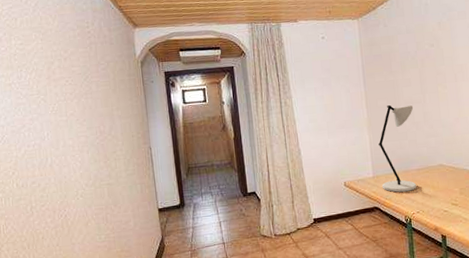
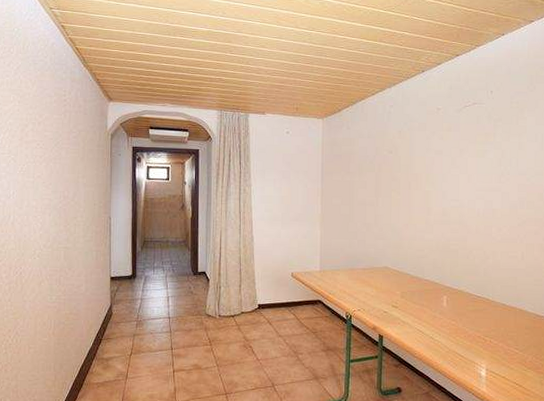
desk lamp: present [378,105,417,192] -> none [327,204,366,289]

